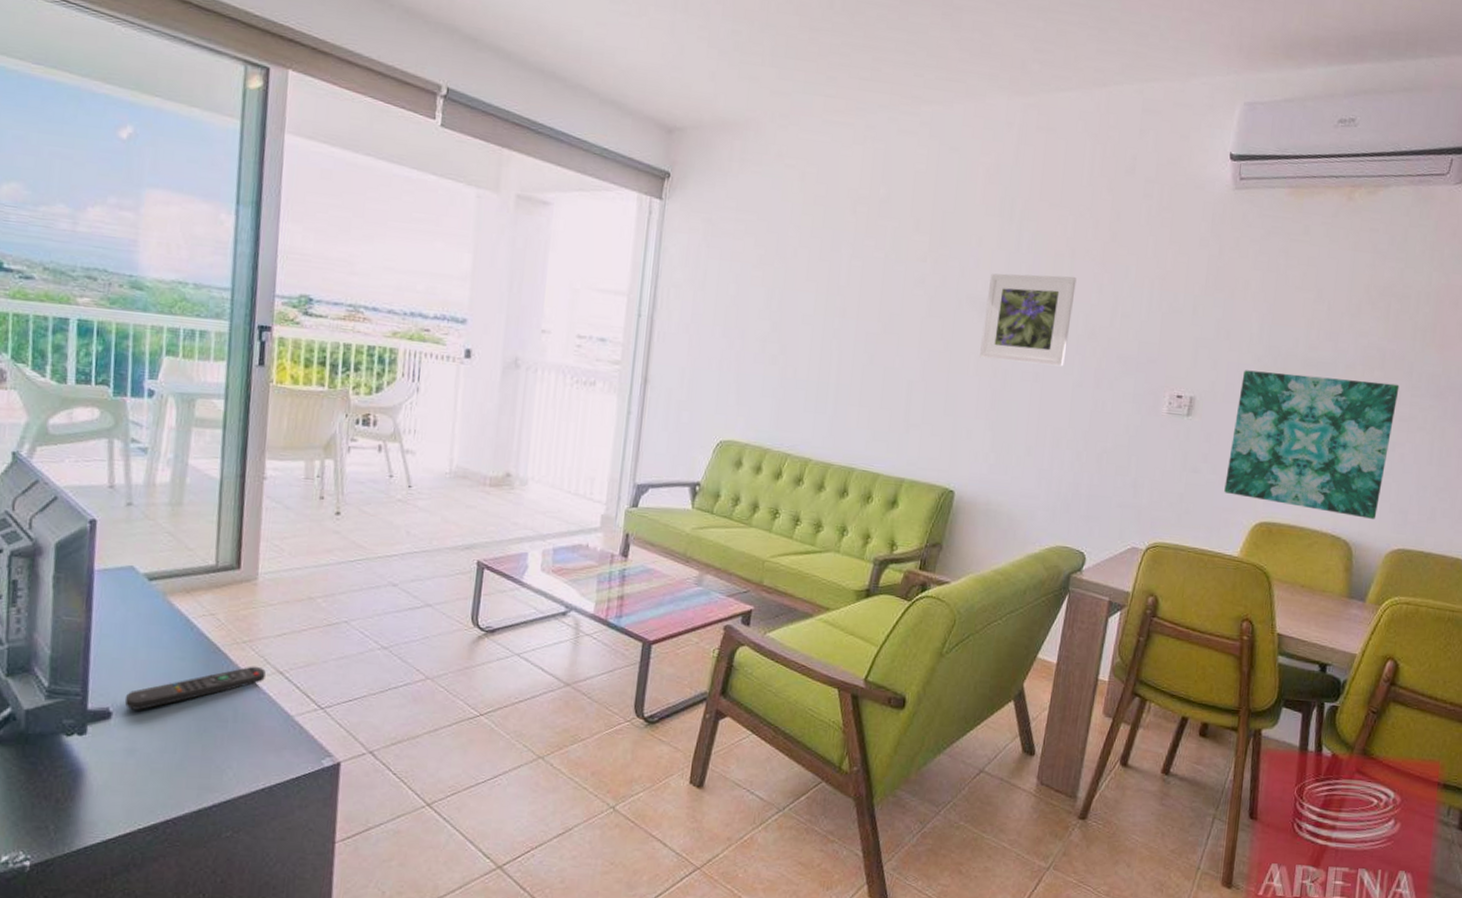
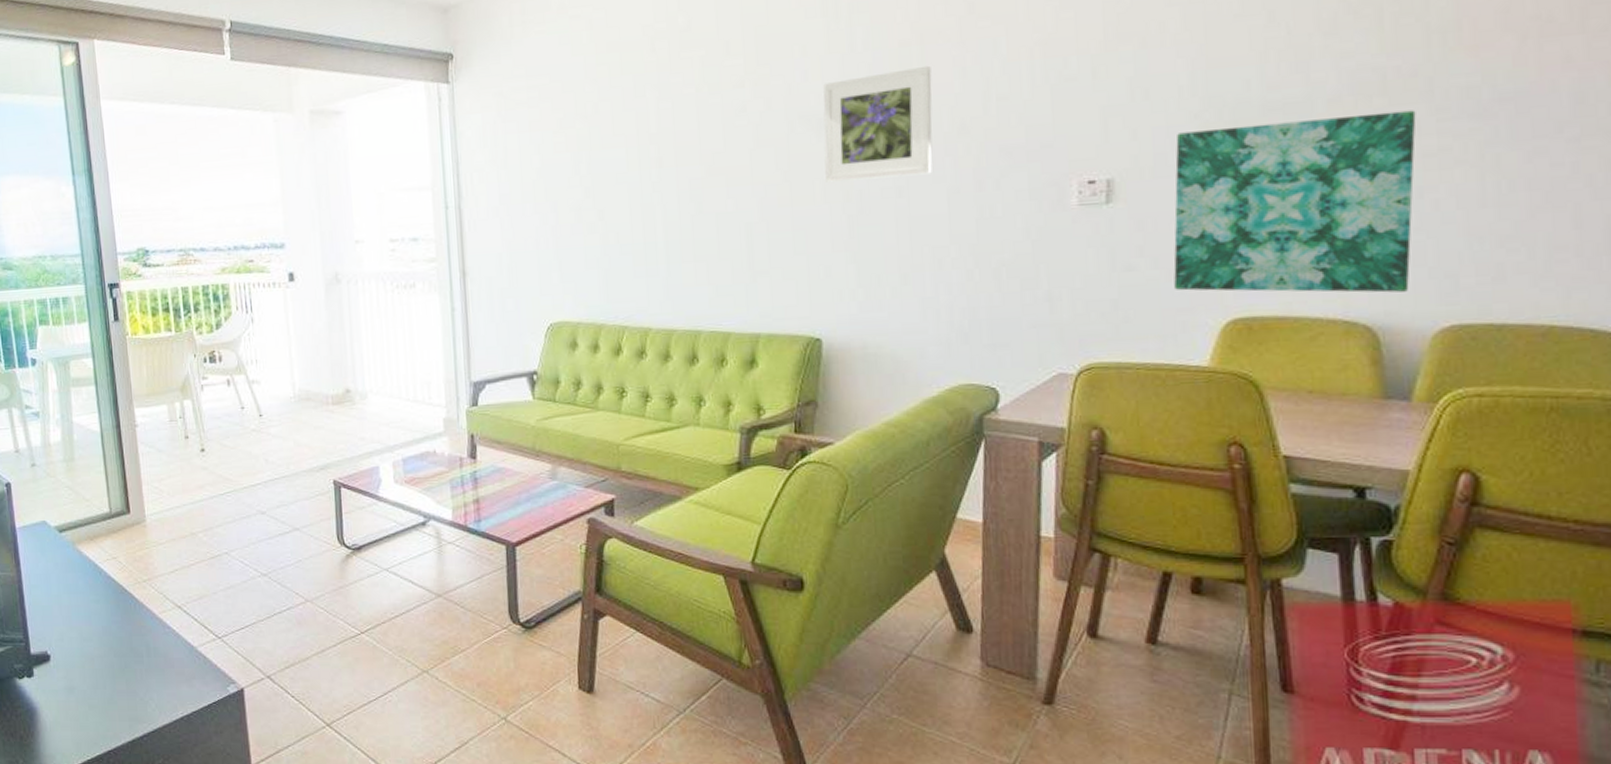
remote control: present [124,666,266,710] -> none [58,603,167,651]

